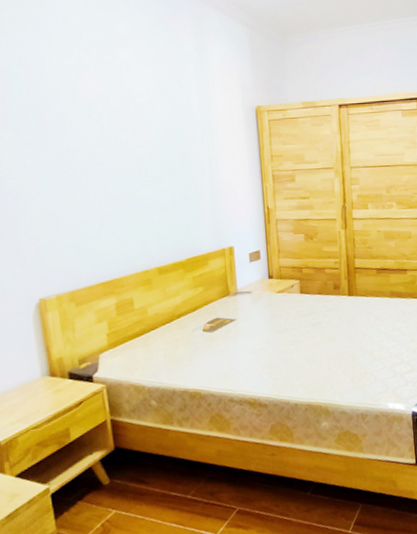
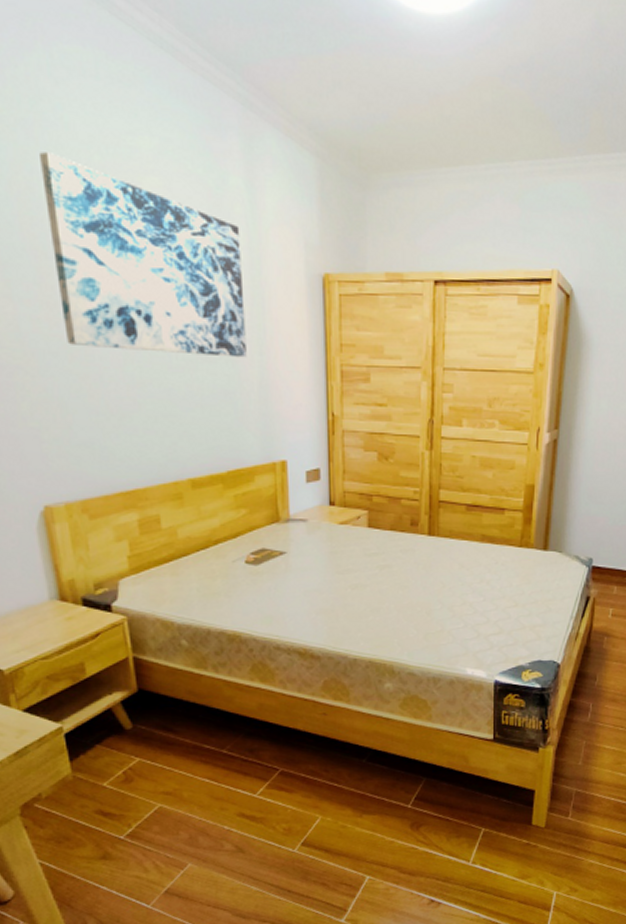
wall art: none [44,38,200,173] -> present [40,152,247,358]

